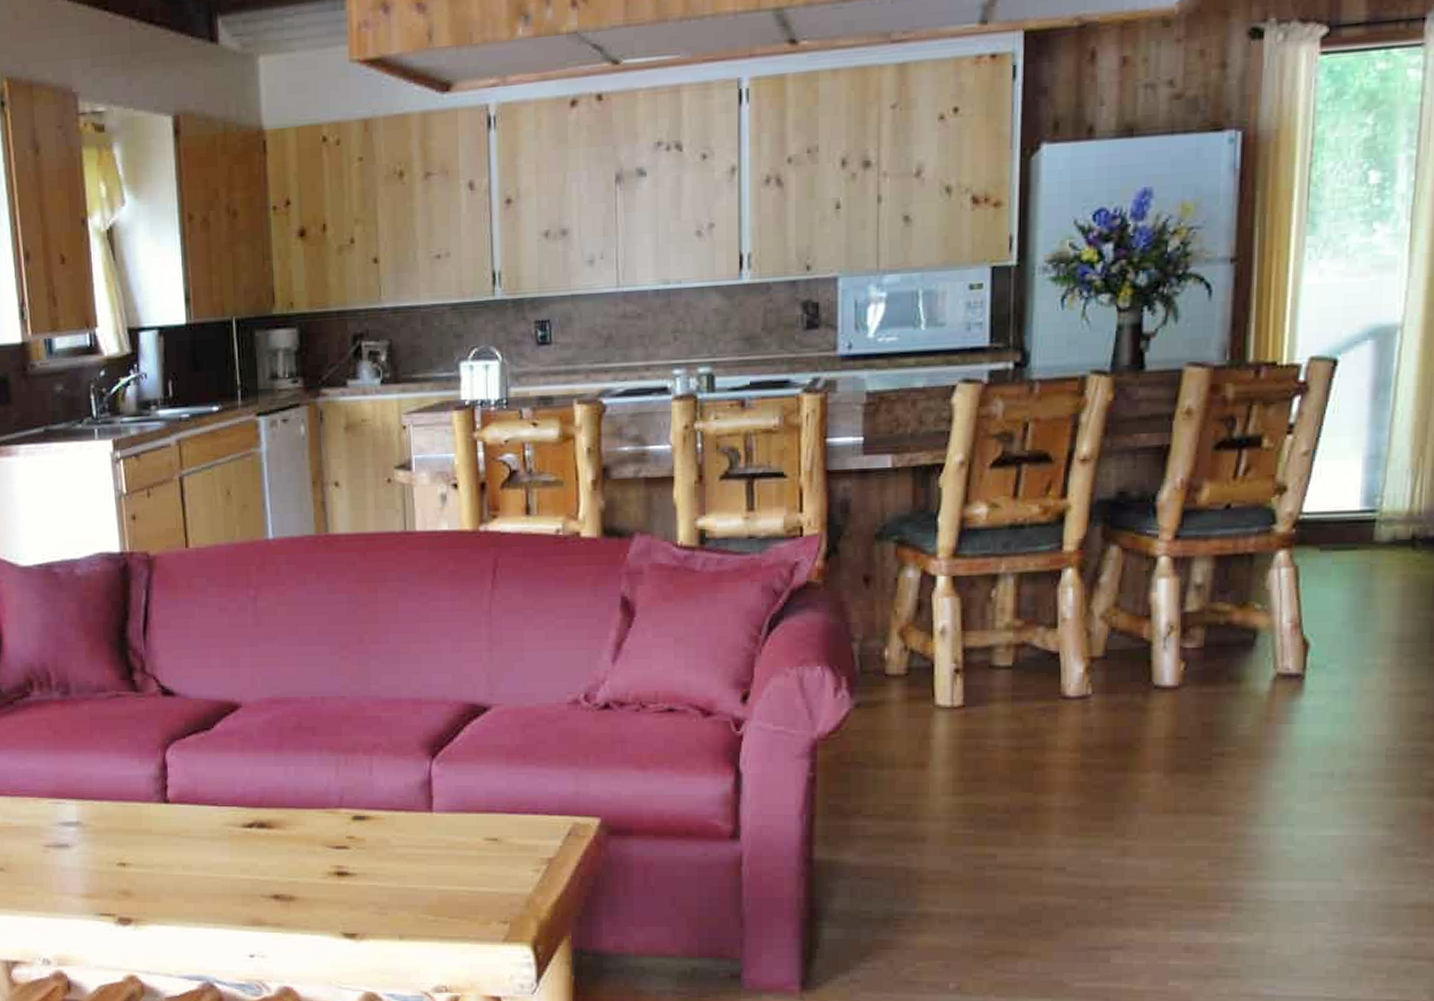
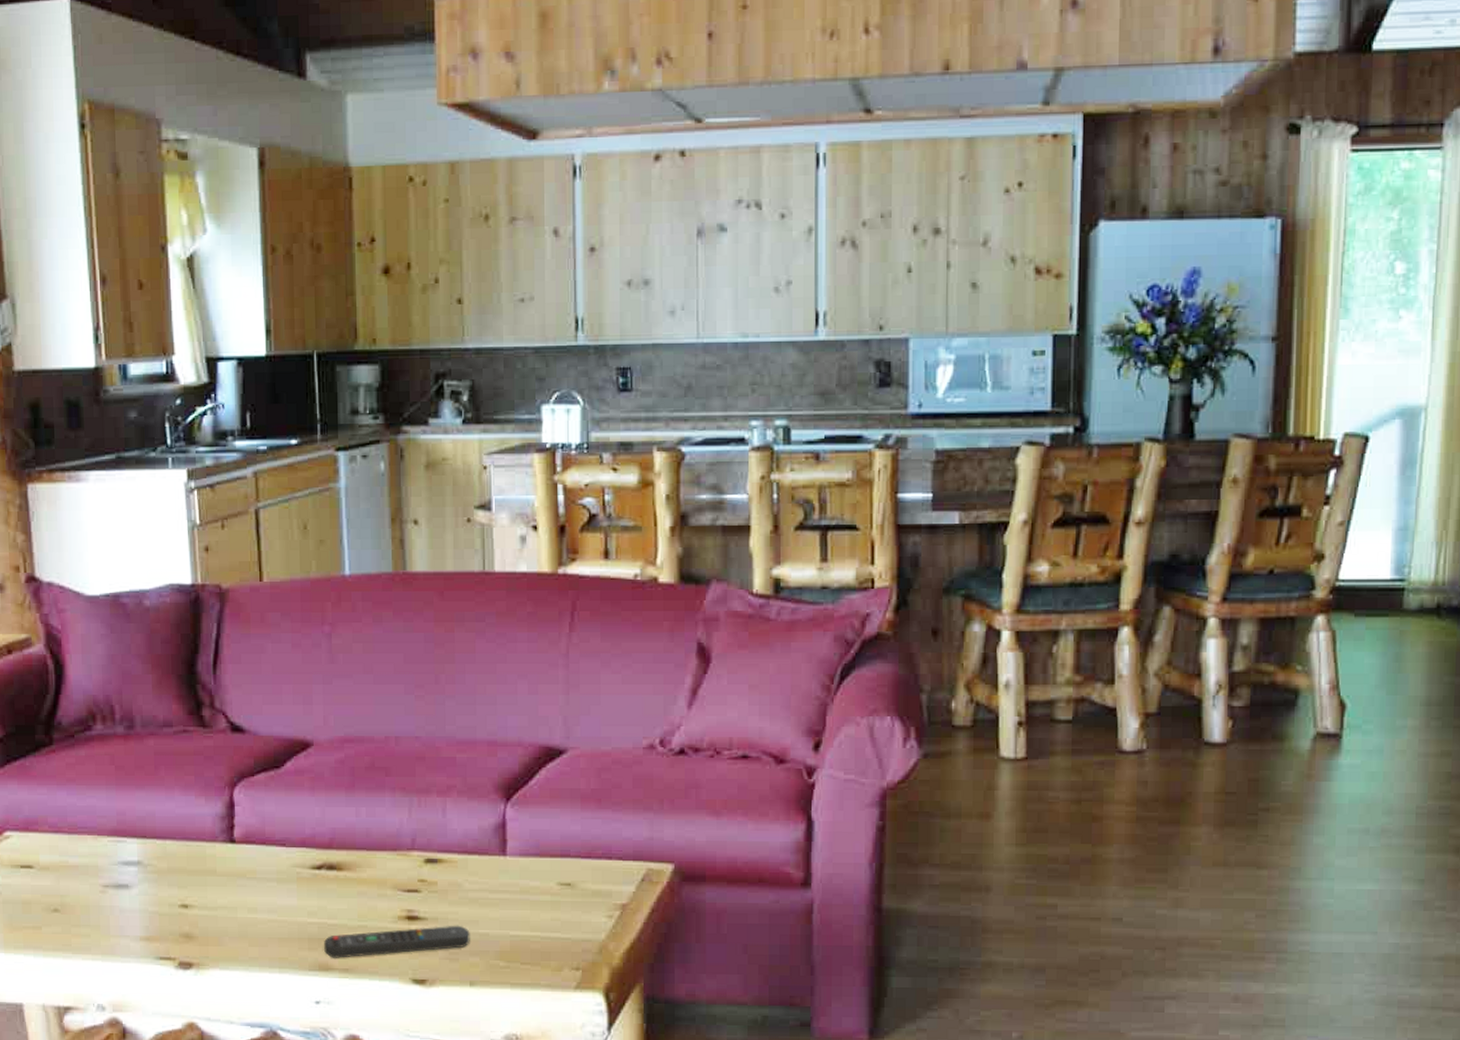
remote control: none [257,880,399,913] -> present [324,925,470,958]

